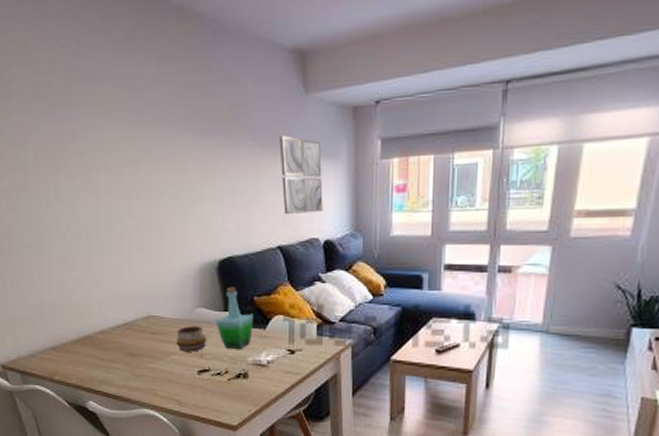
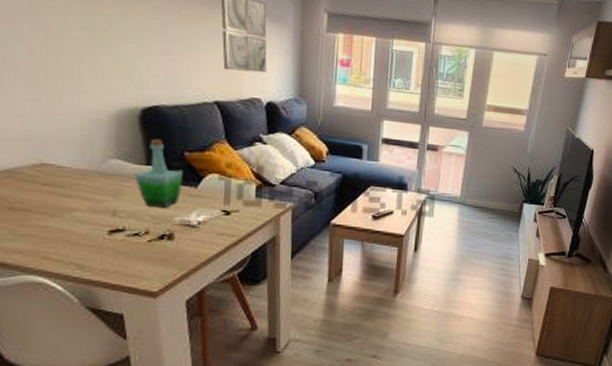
decorative bowl: present [176,326,207,352] -> none [79,178,122,209]

